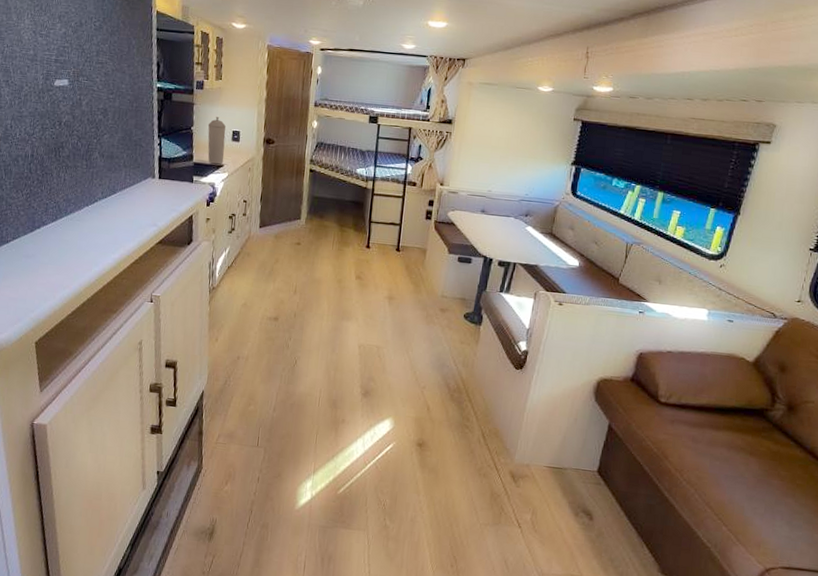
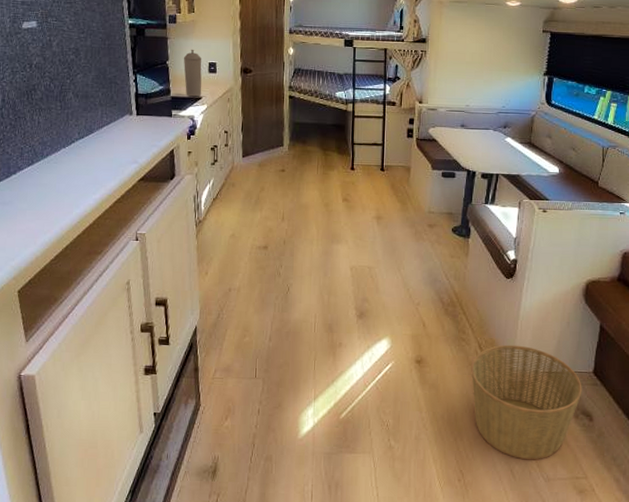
basket: none [472,435,585,554] -> present [471,344,582,460]

